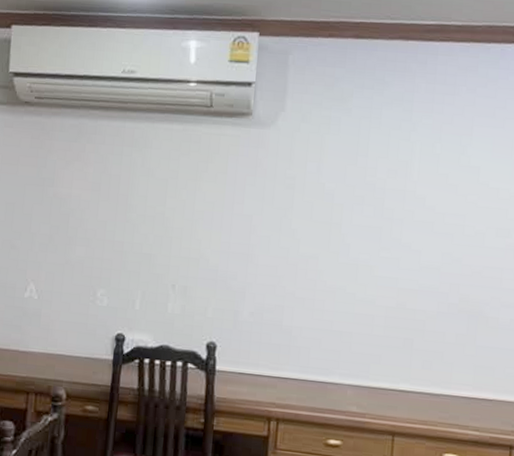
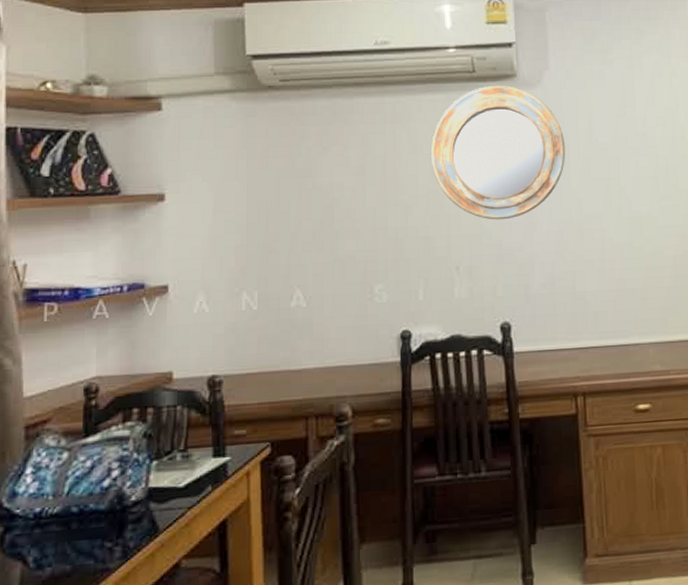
home mirror: none [161,121,292,249] -> present [430,85,566,220]

